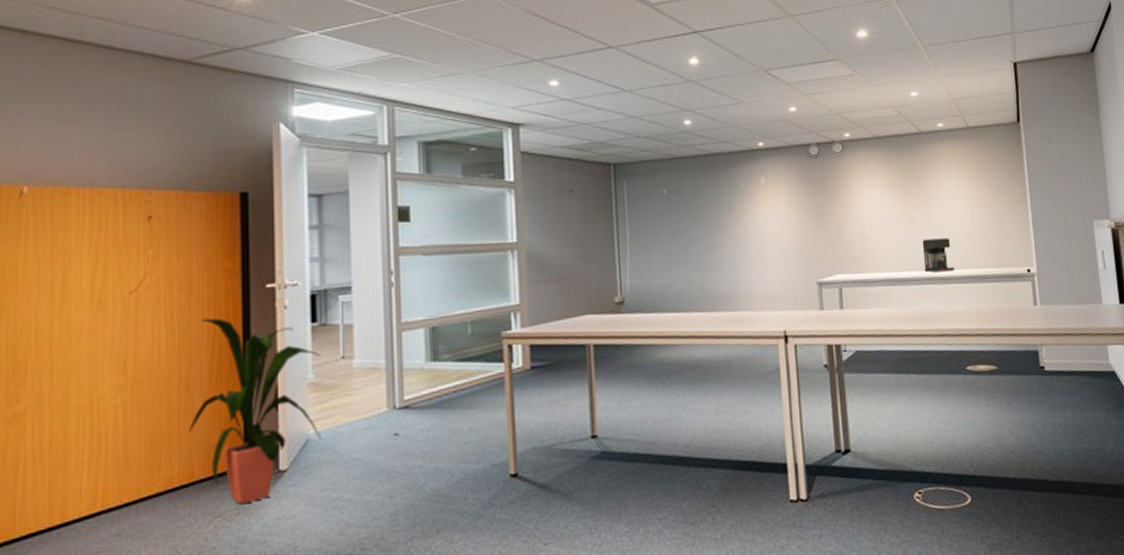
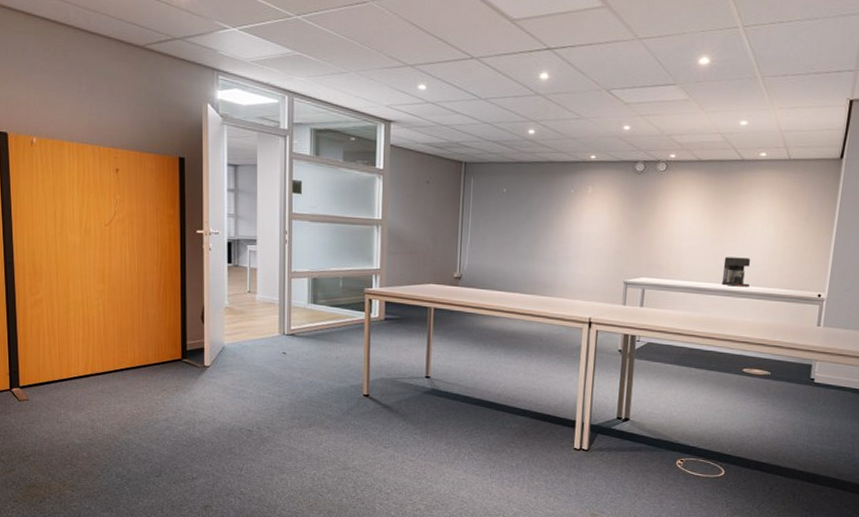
house plant: present [189,318,321,505] -> none [145,250,234,385]

